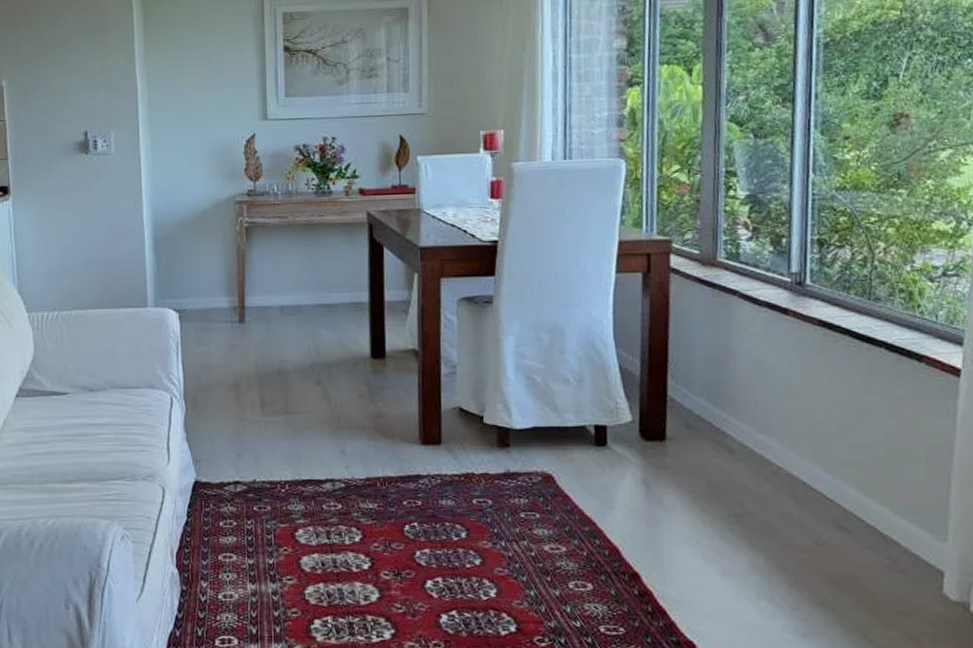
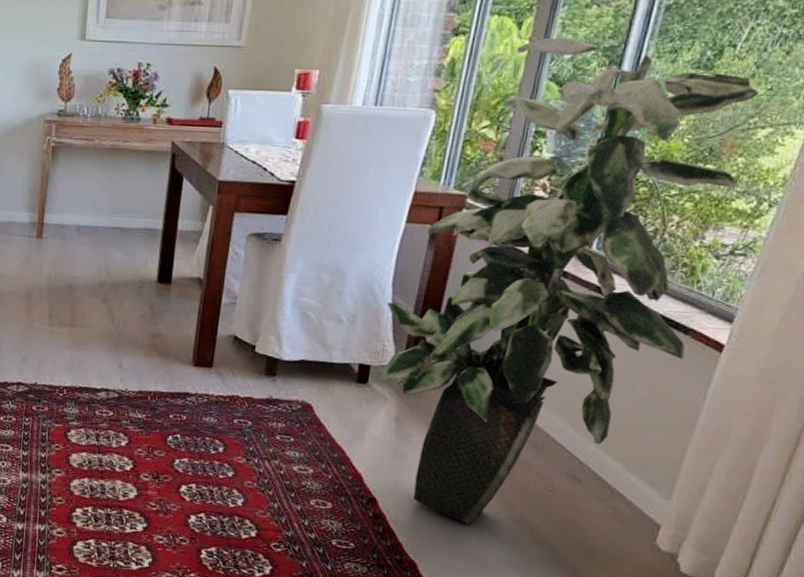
indoor plant: none [612,80,932,594] -> present [379,37,760,526]

